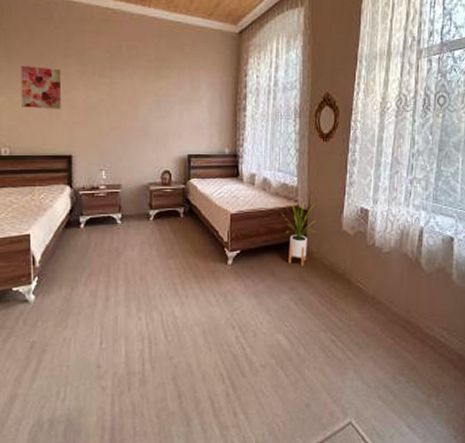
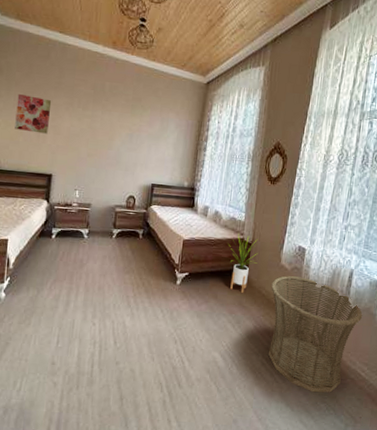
basket: none [334,242,437,366] -> present [268,276,363,393]

